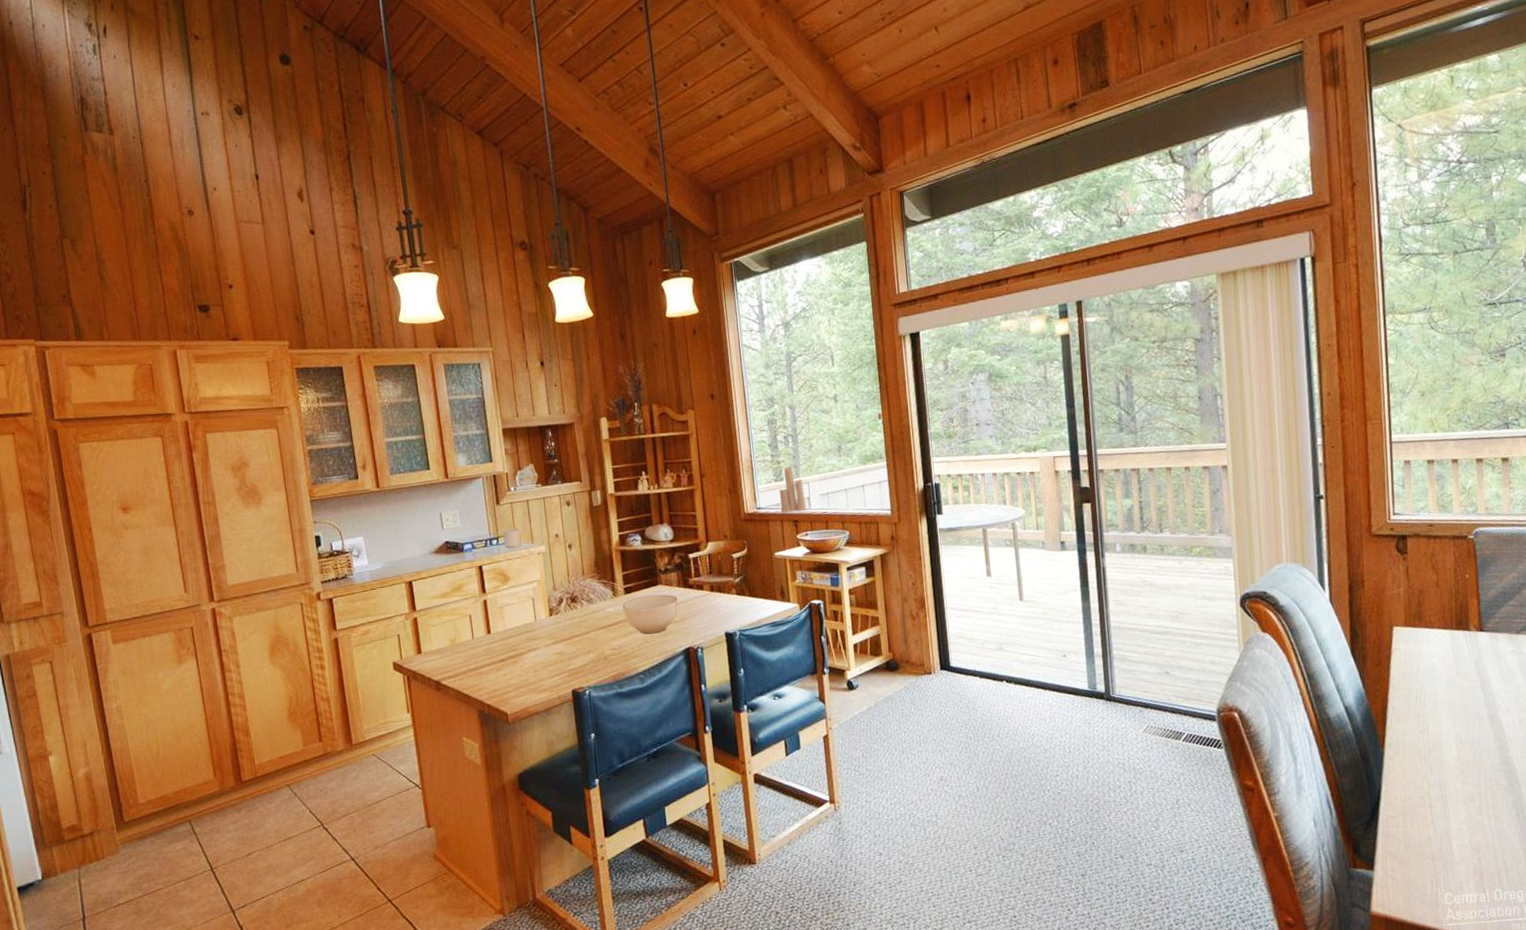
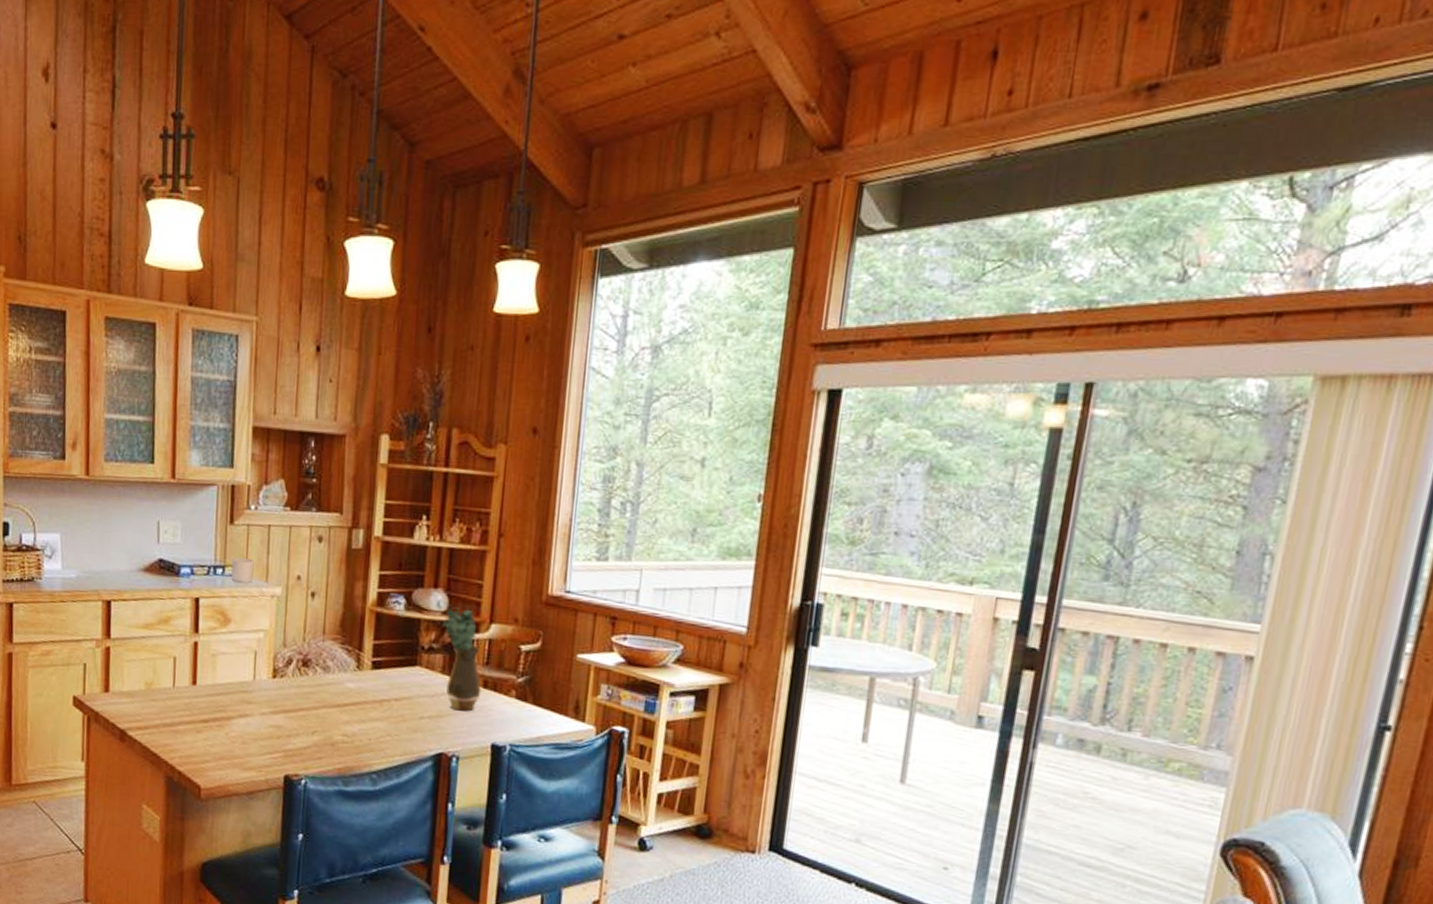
bowl: present [622,594,678,634] -> none [365,676,438,727]
vase: none [671,533,710,613] -> present [442,603,482,711]
candle: present [779,461,807,514] -> none [596,536,634,608]

